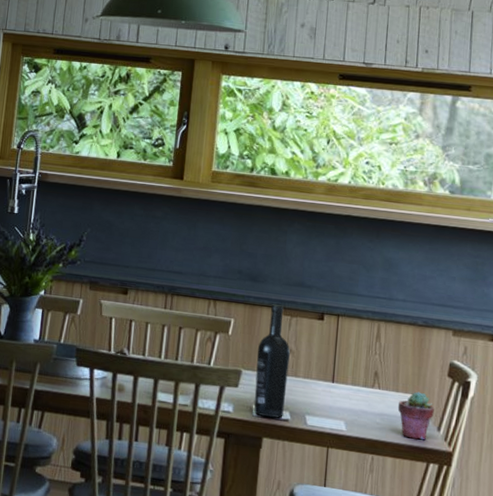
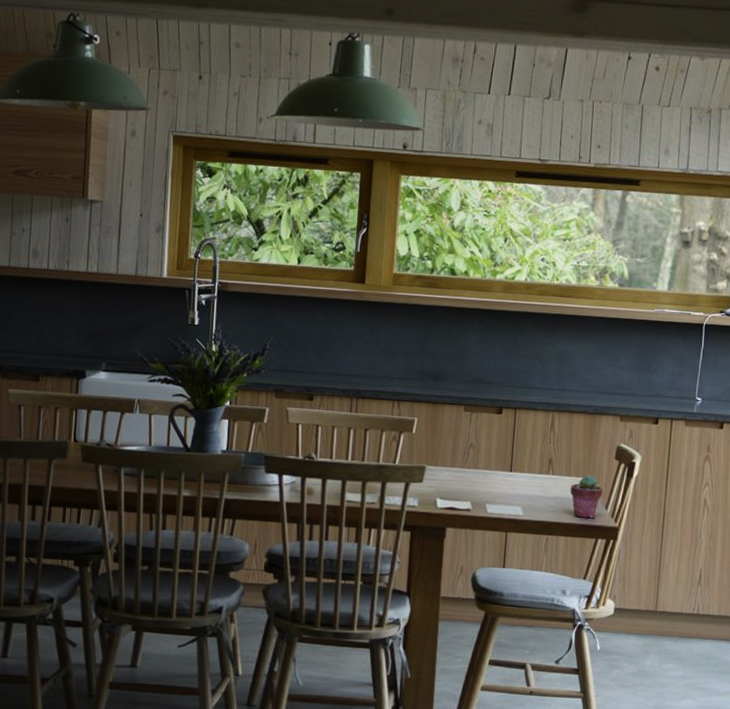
wine bottle: present [254,304,290,418] -> none [438,401,471,509]

